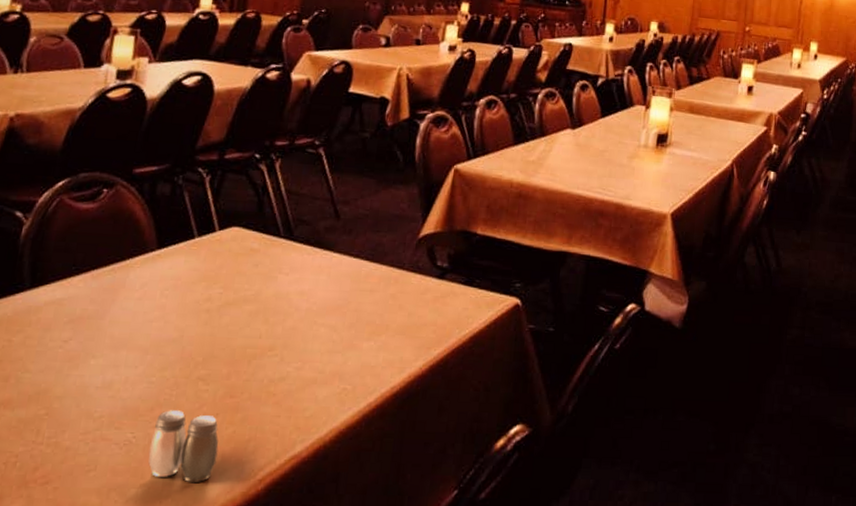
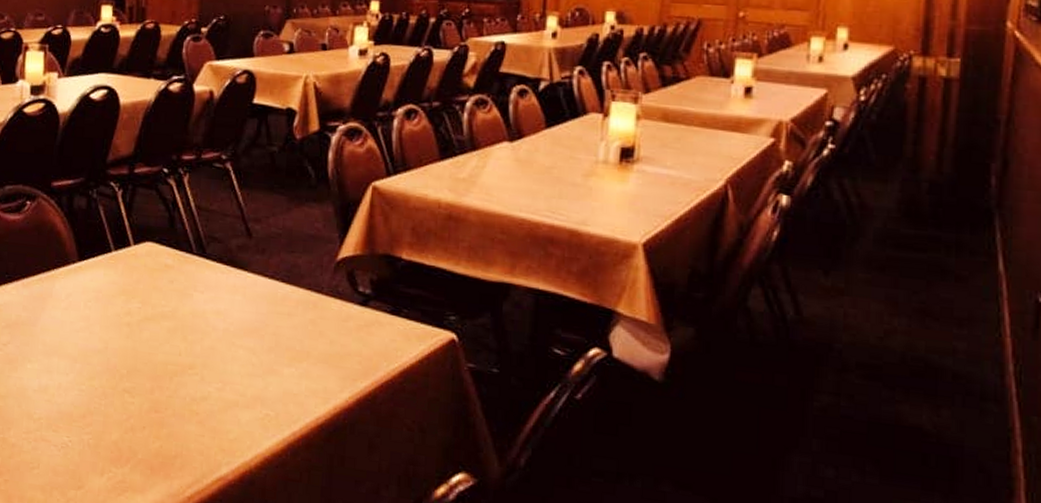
salt and pepper shaker: present [148,410,219,483] -> none [84,418,147,493]

